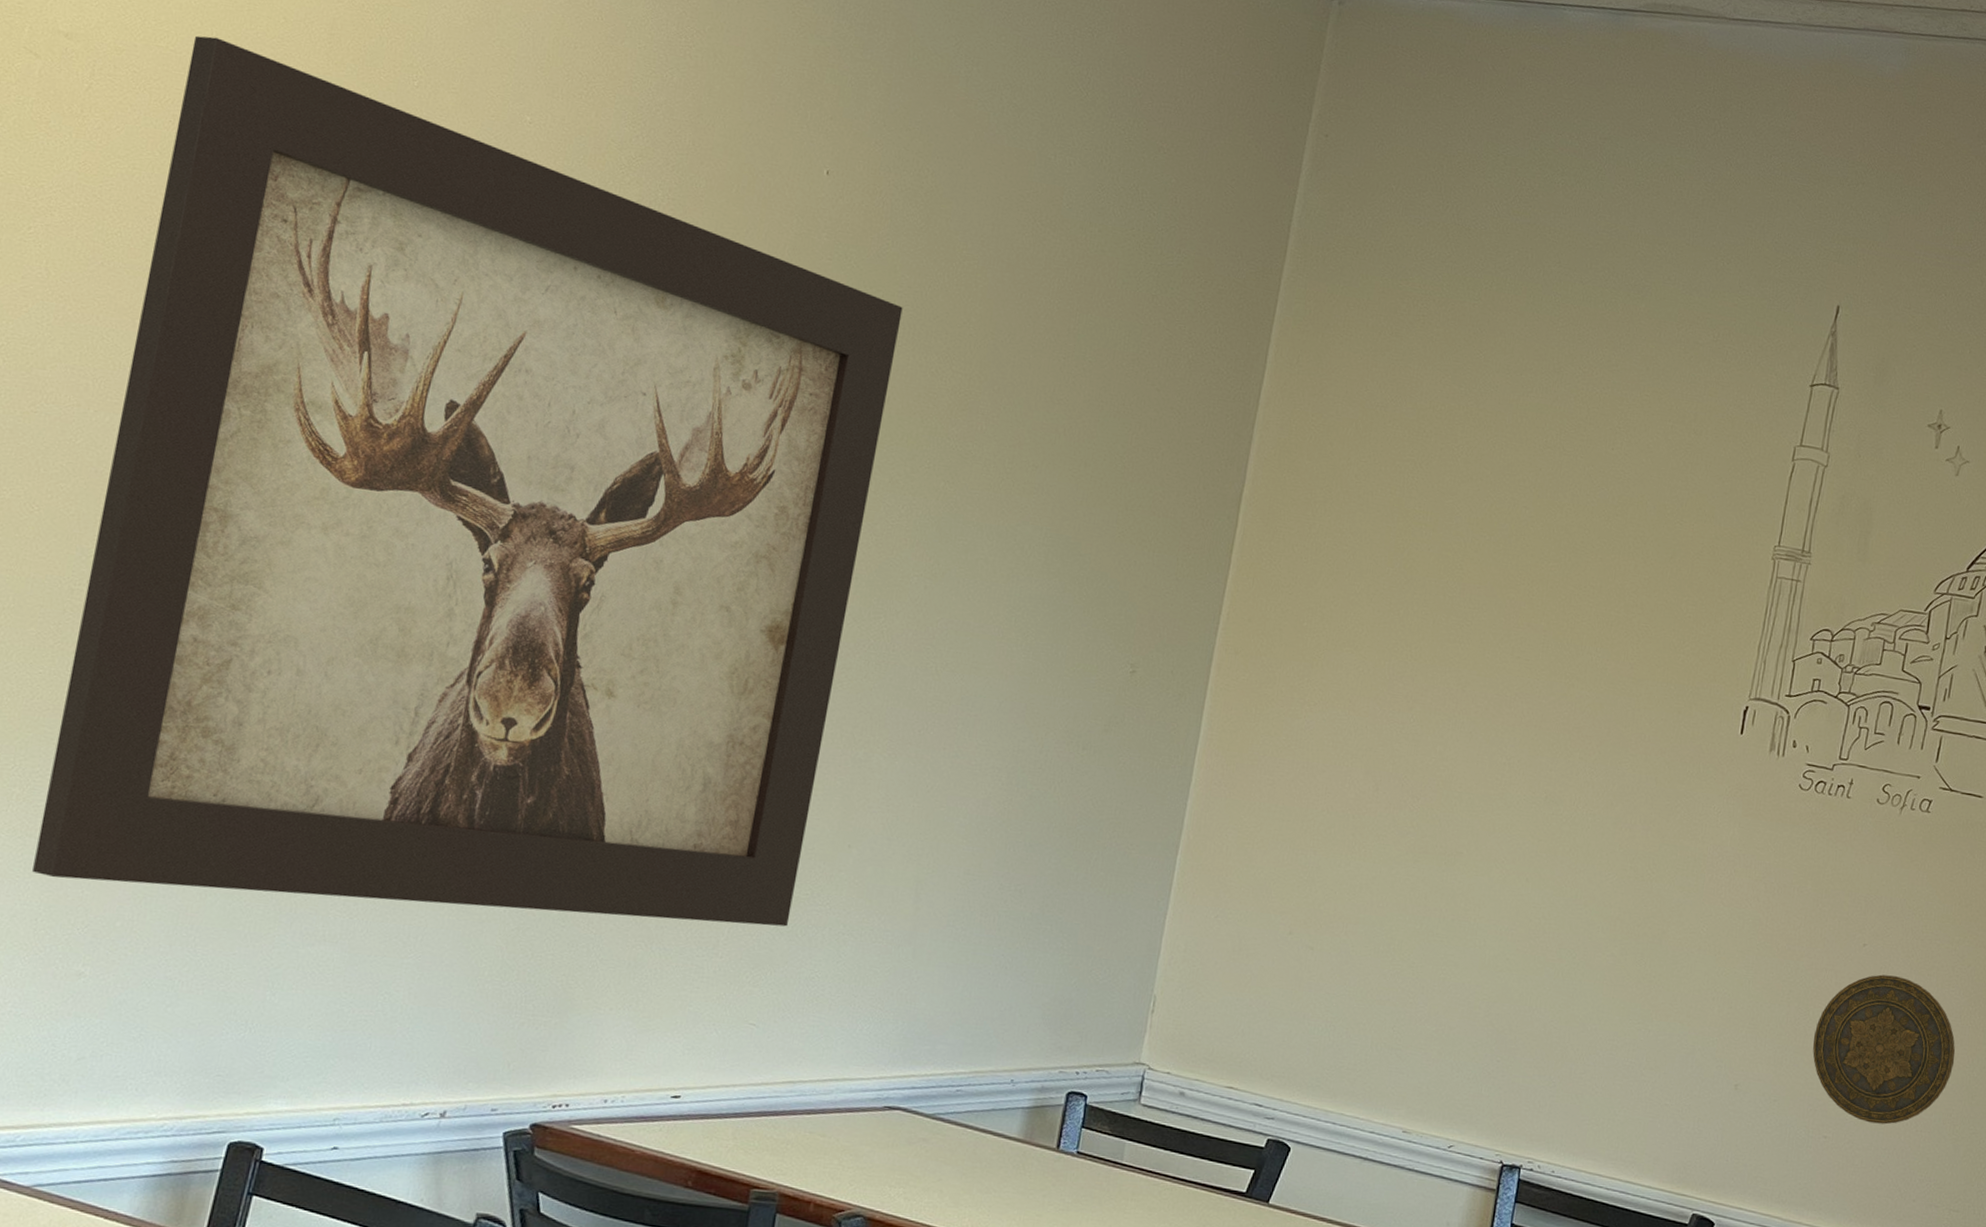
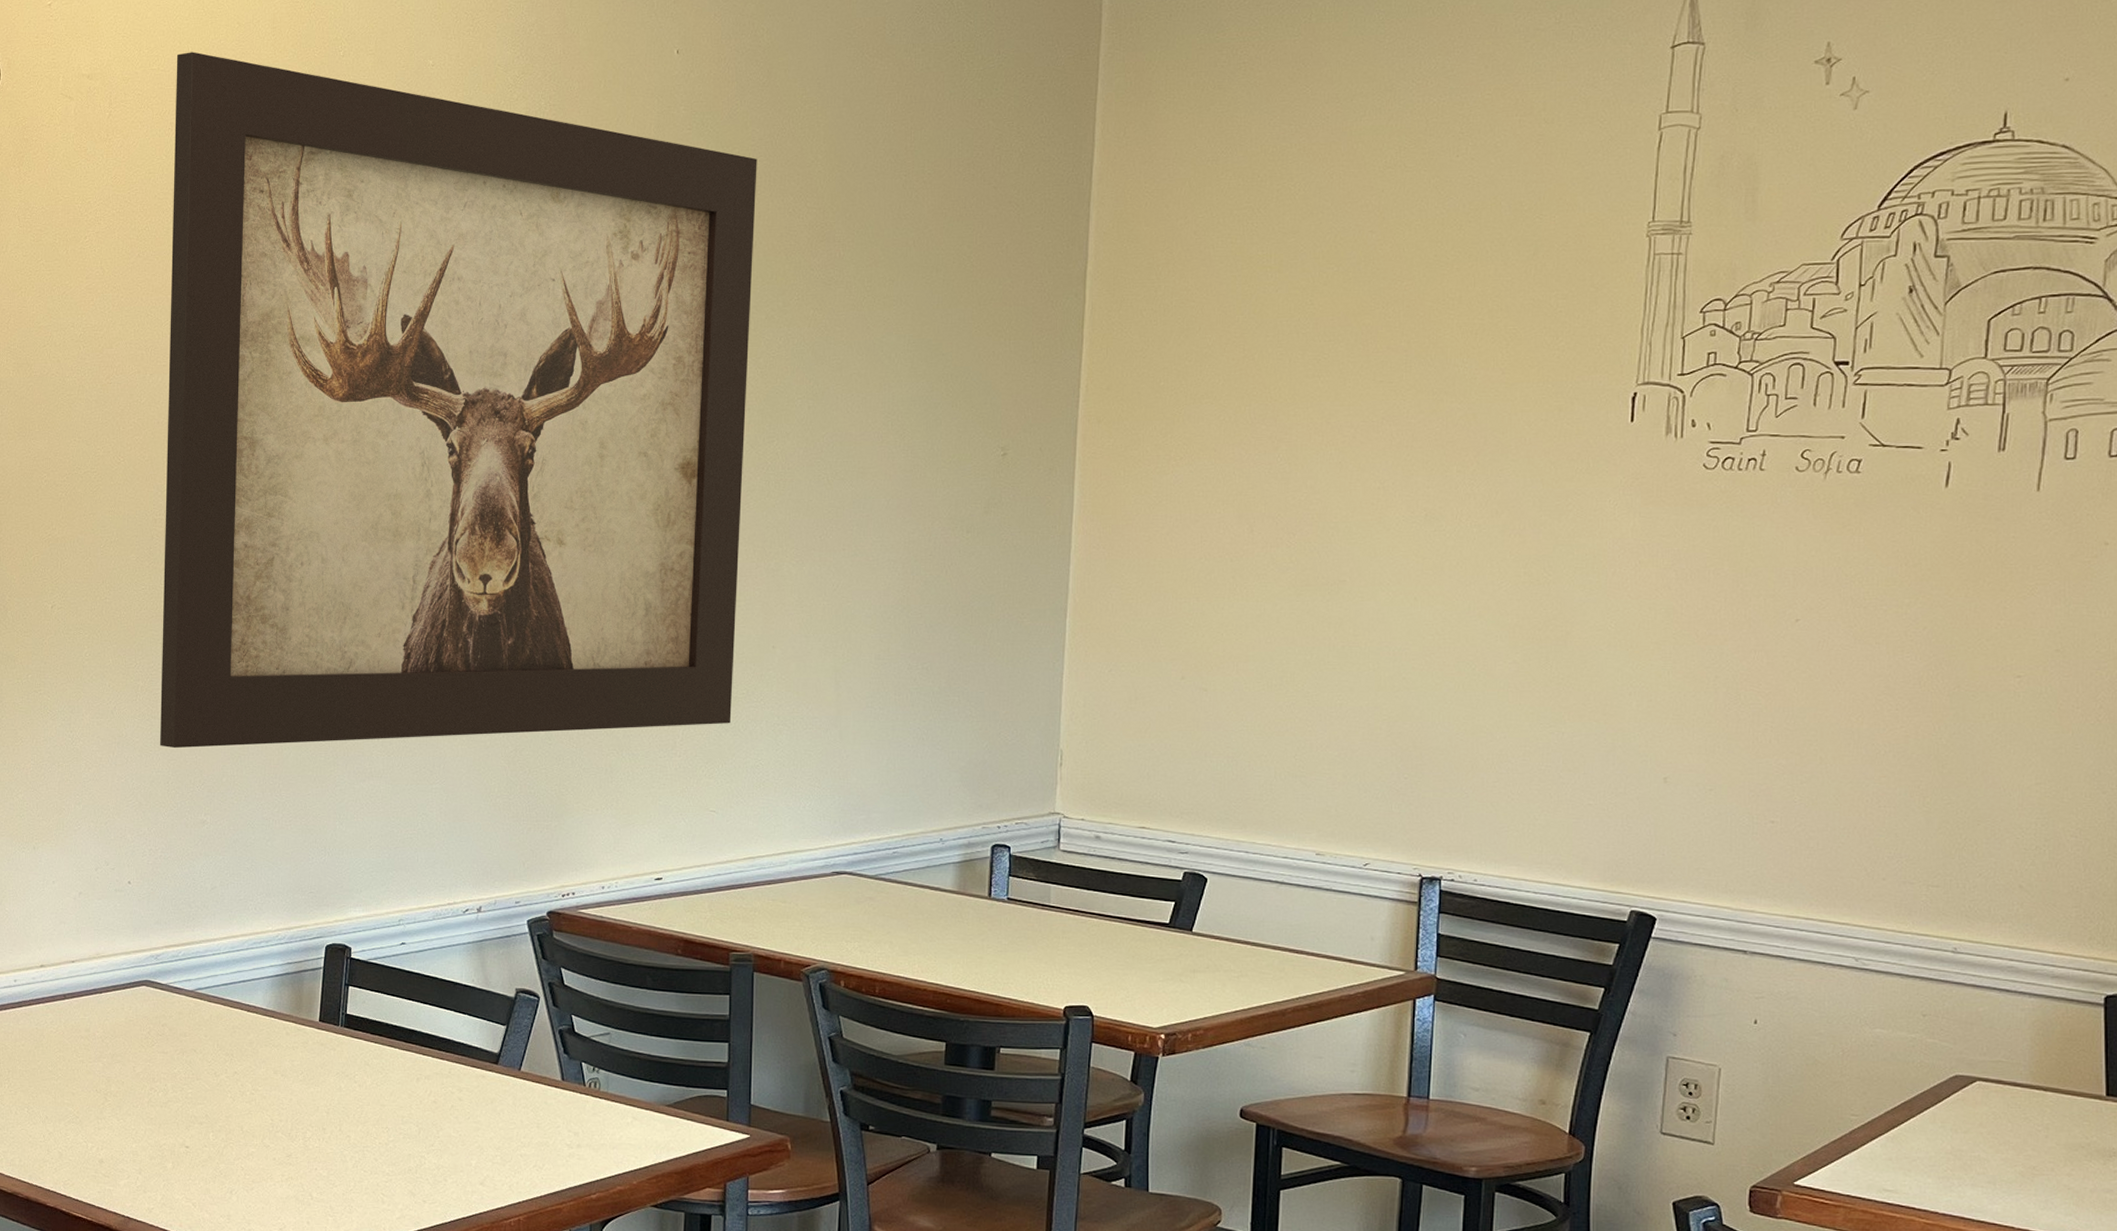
decorative plate: present [1813,974,1956,1125] -> none [1747,649,1918,803]

